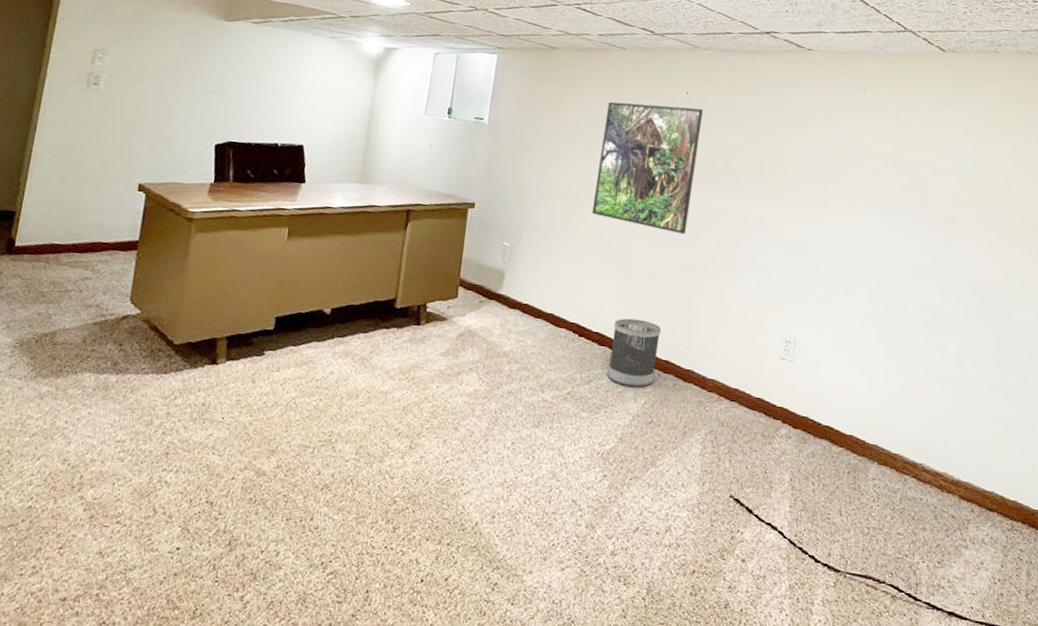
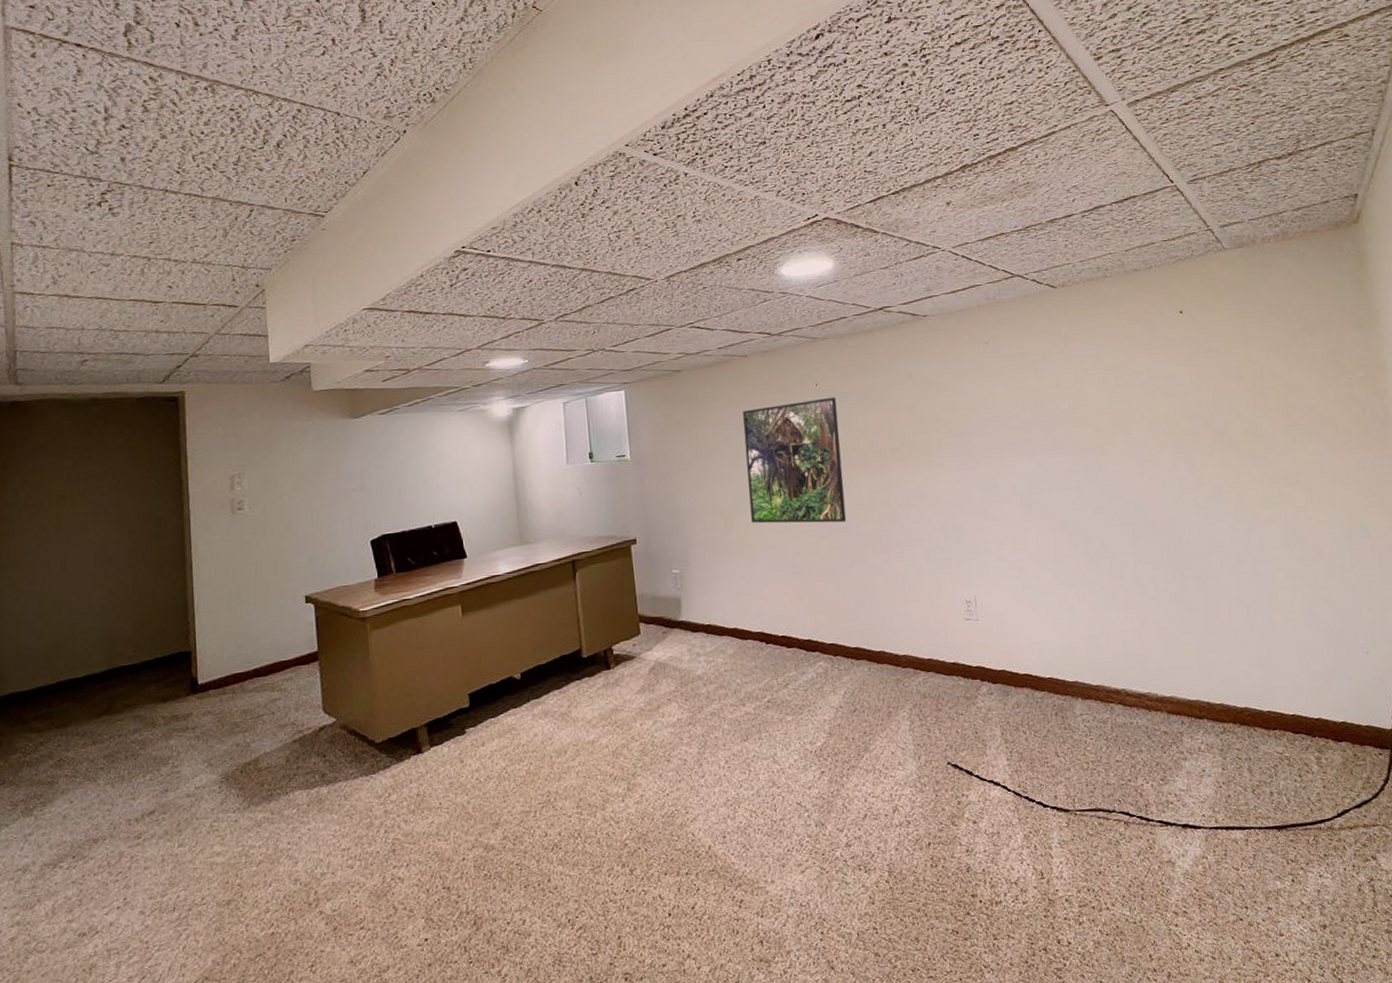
wastebasket: present [607,318,661,387] -> none [798,613,849,681]

